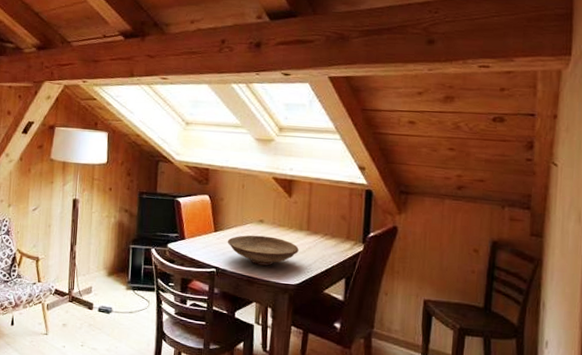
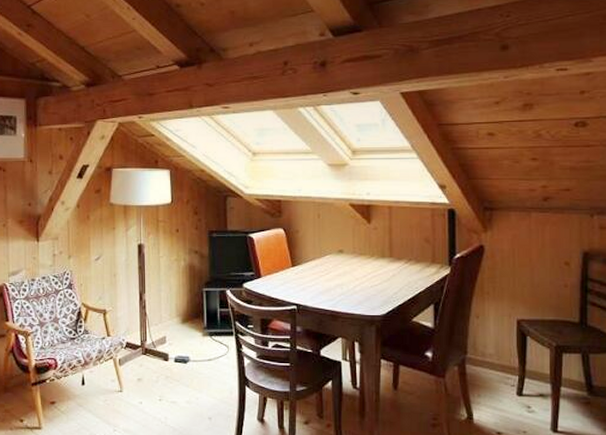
decorative bowl: present [227,235,299,266] -> none [306,267,383,298]

